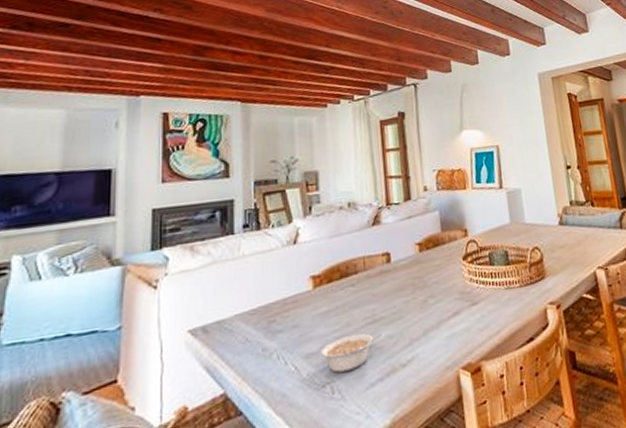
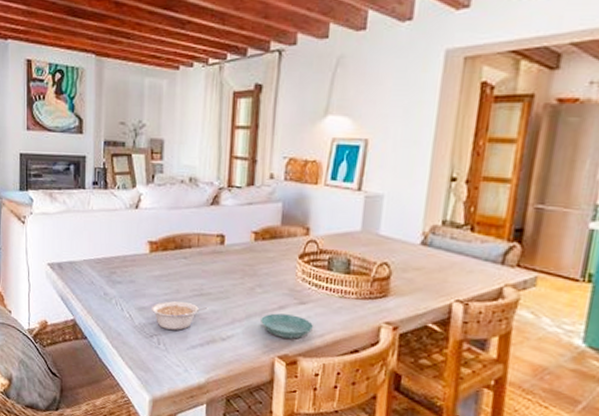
saucer: none [438,318,489,347] -> present [261,313,313,339]

